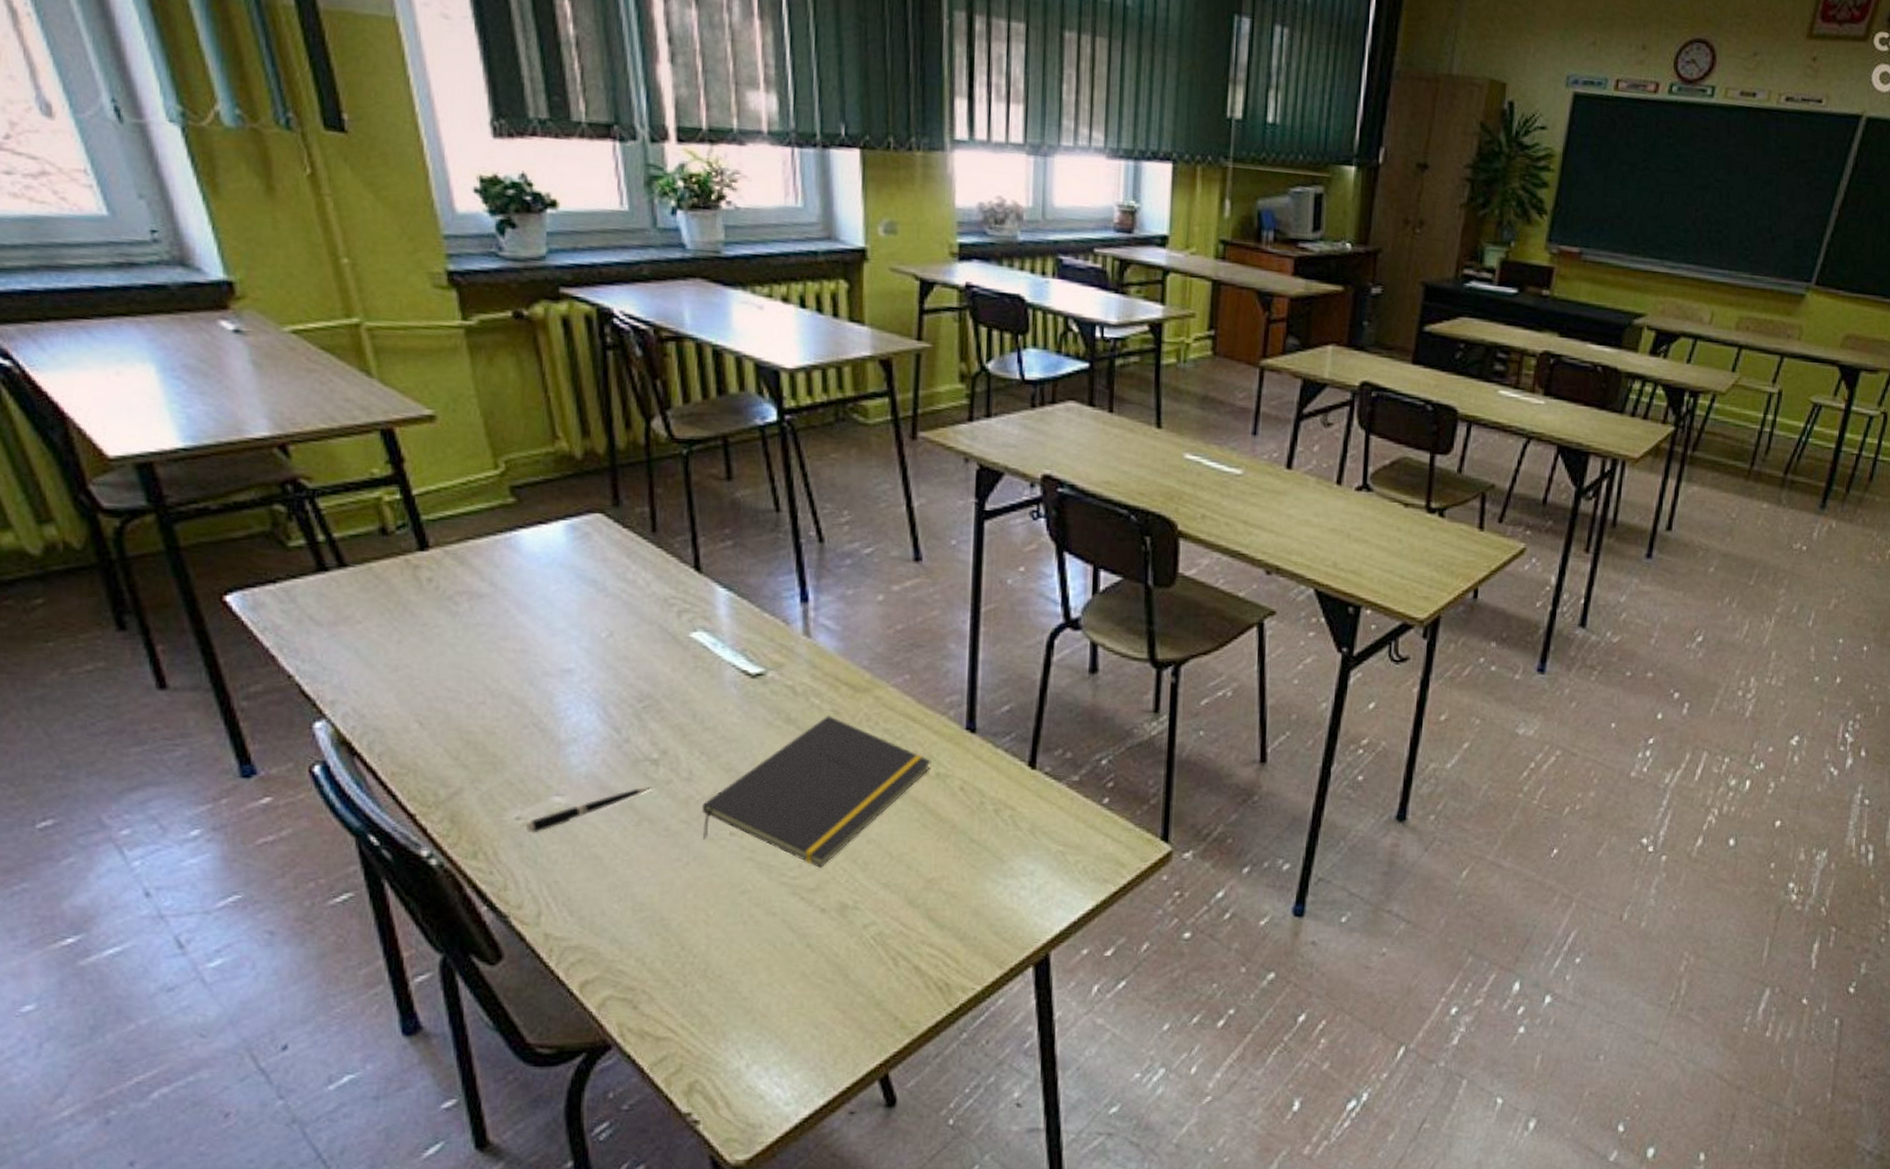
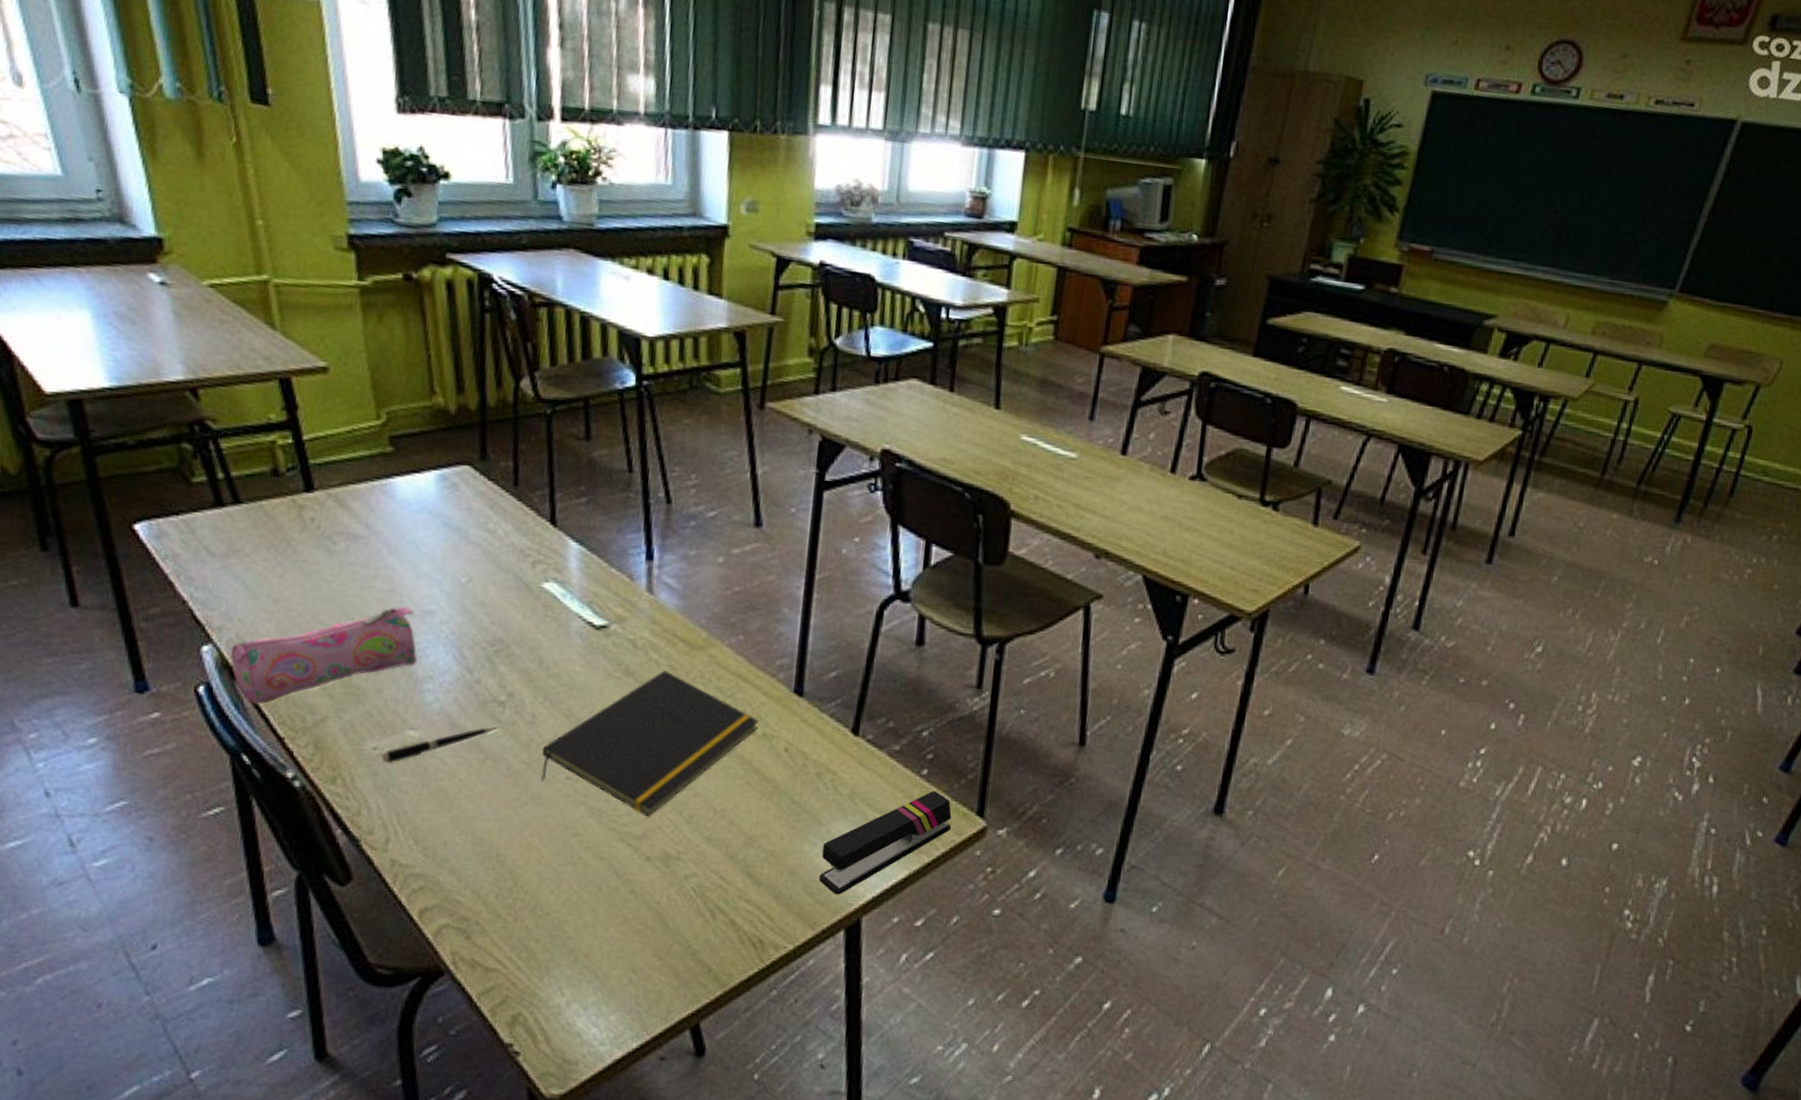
pencil case: none [347,666,558,781] -> present [230,606,417,705]
stapler: none [1003,819,1137,931] -> present [818,790,952,895]

